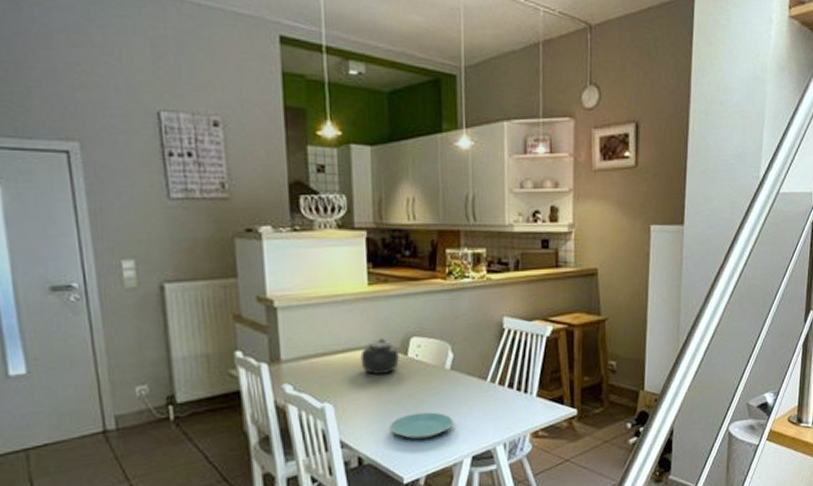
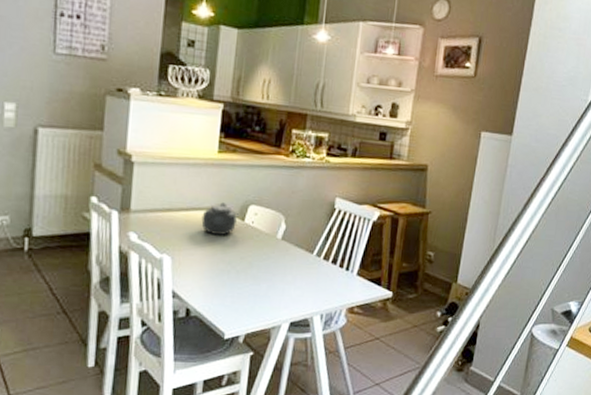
plate: present [390,412,453,440] -> none [219,275,277,300]

